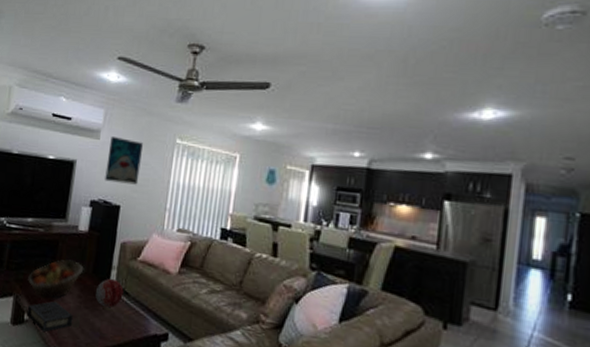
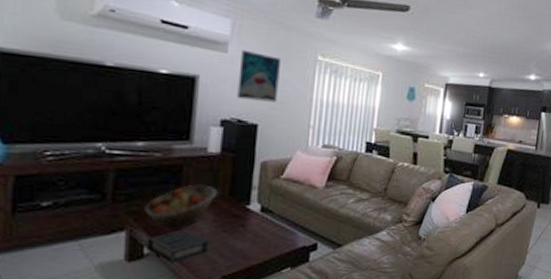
decorative orb: present [95,278,124,308] -> none [233,199,267,228]

